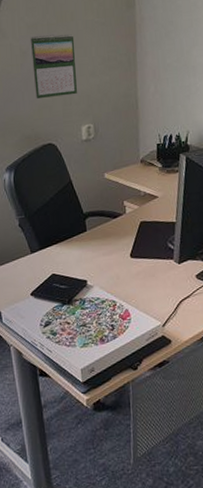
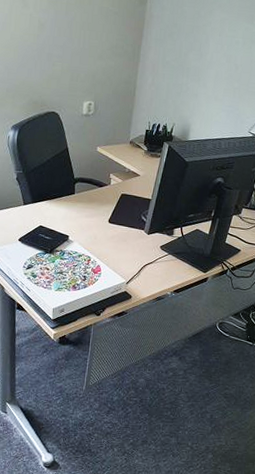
calendar: present [30,33,77,99] -> none [47,11,89,72]

